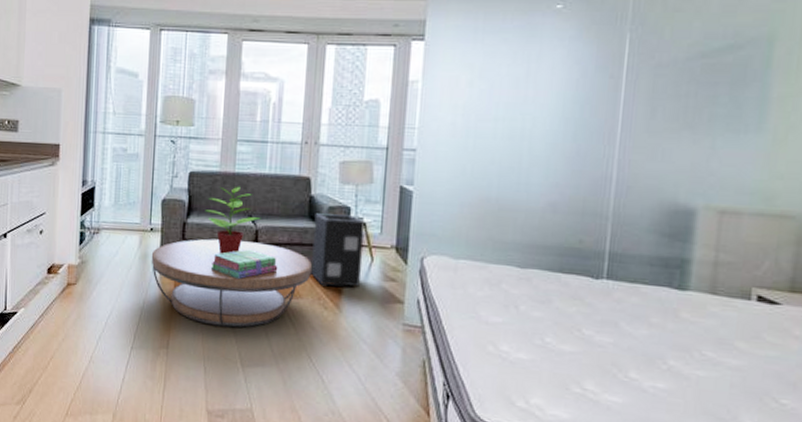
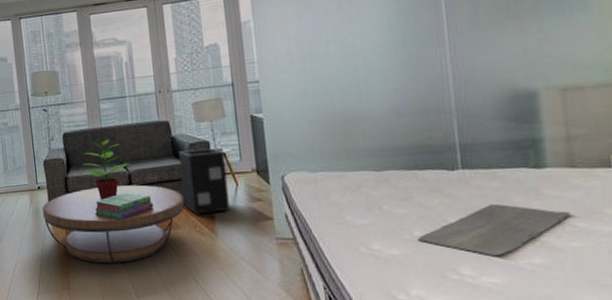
bath mat: none [548,319,701,375] -> present [418,203,570,257]

